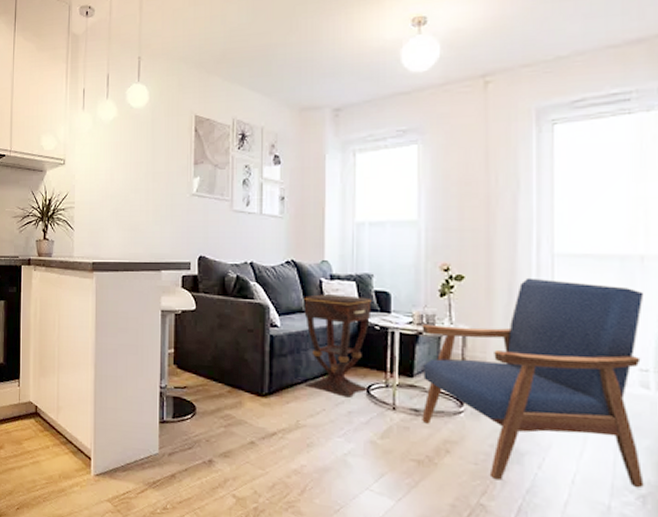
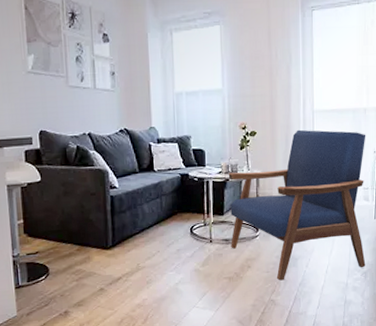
side table: present [304,294,372,398] -> none [137,155,192,239]

